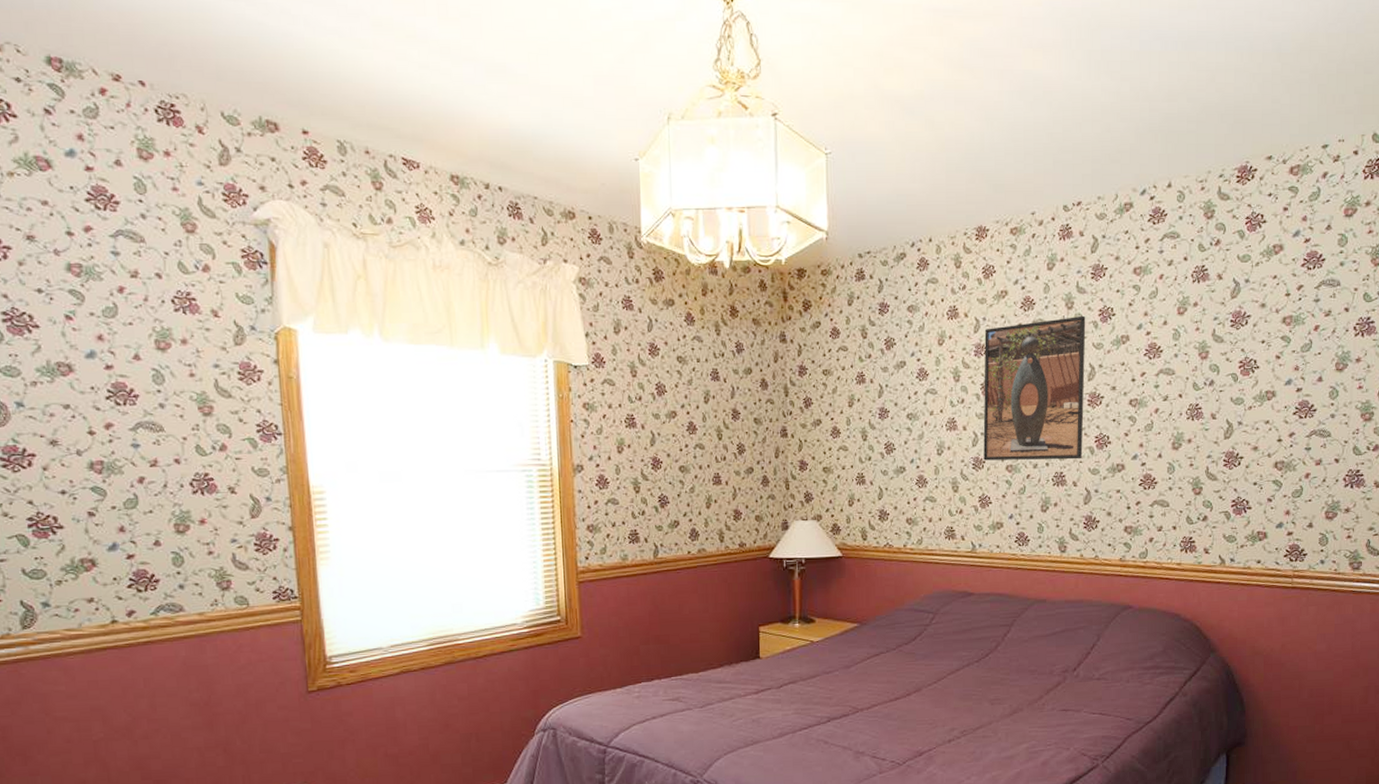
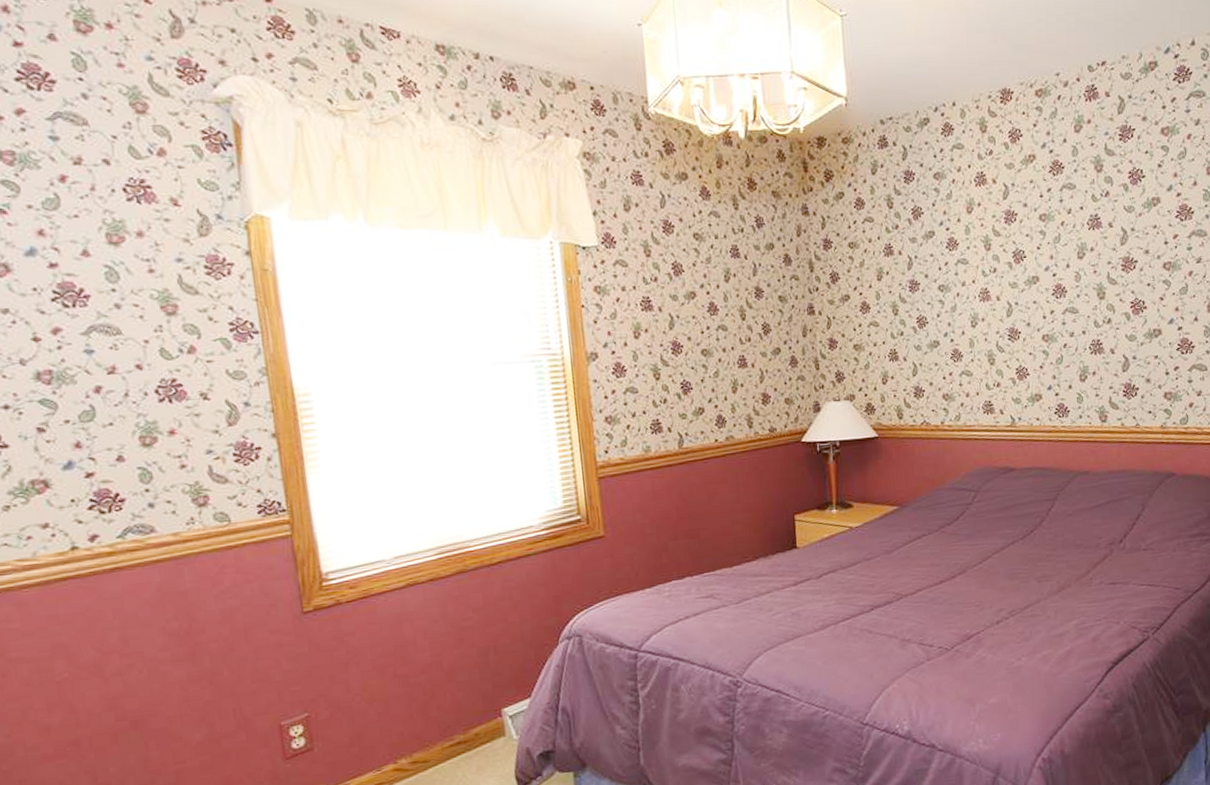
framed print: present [983,315,1086,461] -> none [1014,178,1119,331]

